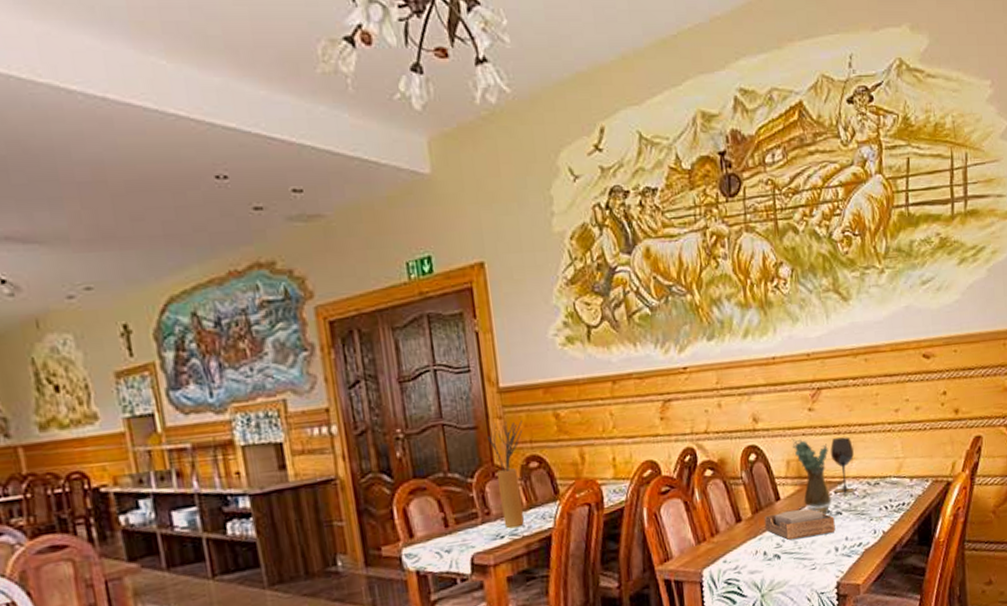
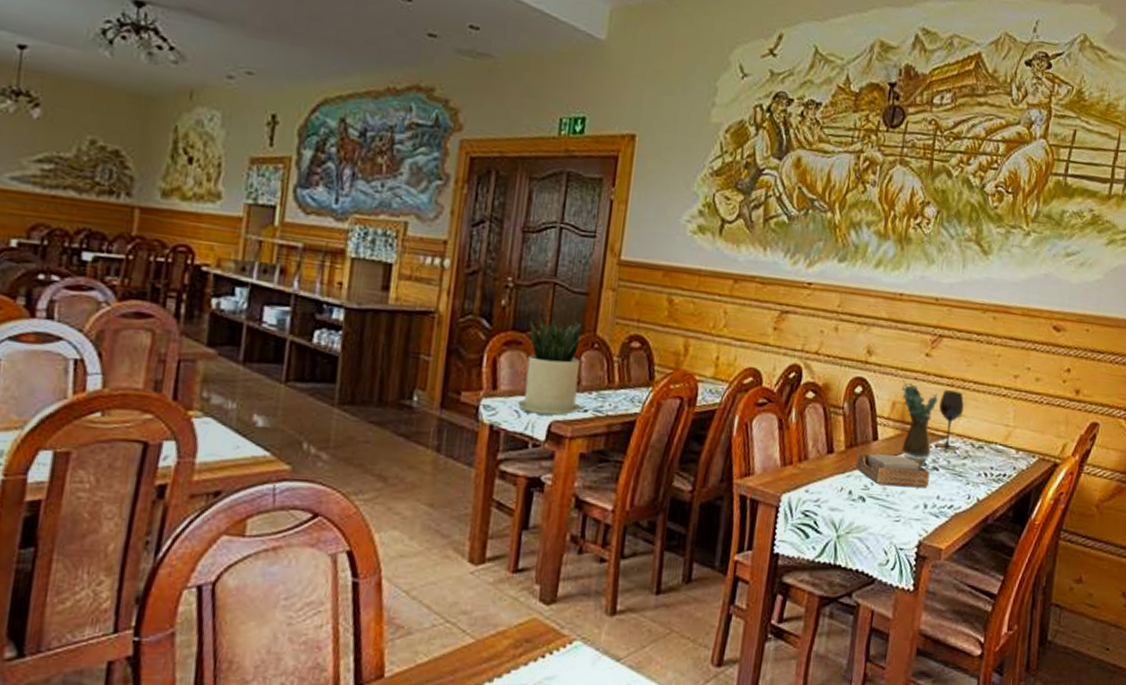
planter: none [428,455,498,552] -> present [518,317,582,416]
vase: present [487,420,524,529] -> none [591,294,635,405]

